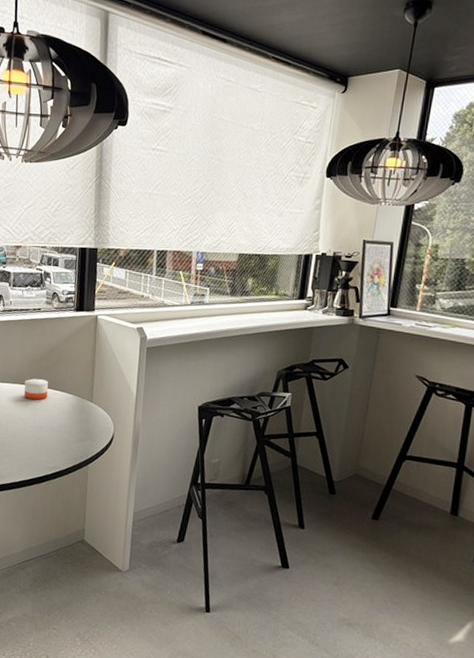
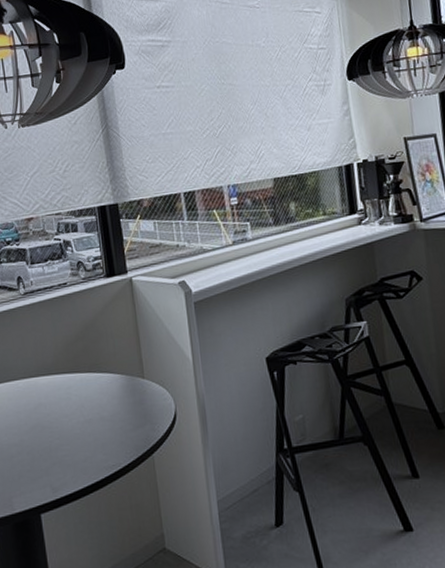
candle: present [24,378,49,400] -> none [62,363,92,390]

